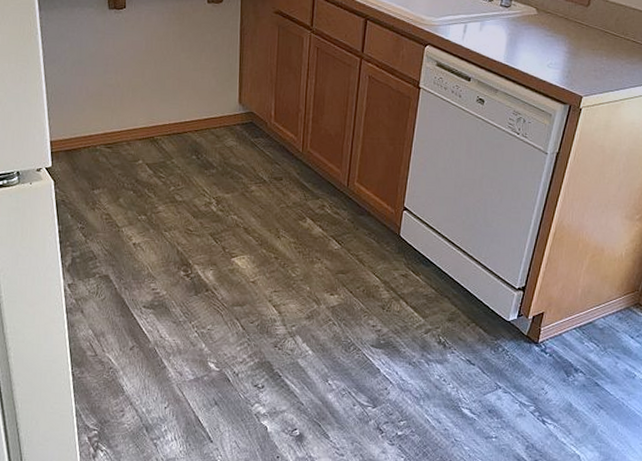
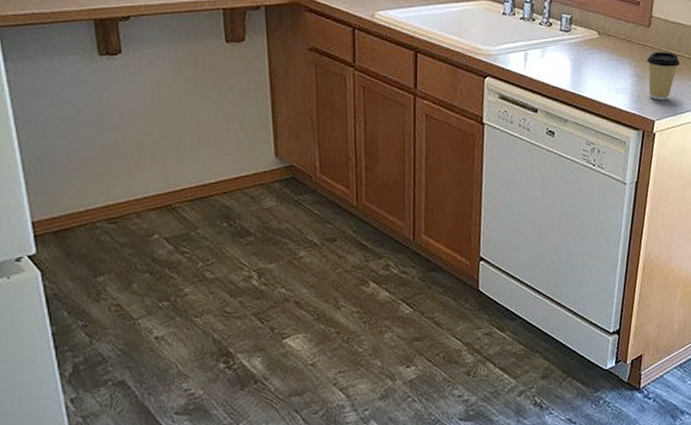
coffee cup: none [580,30,615,78] -> present [647,51,680,101]

